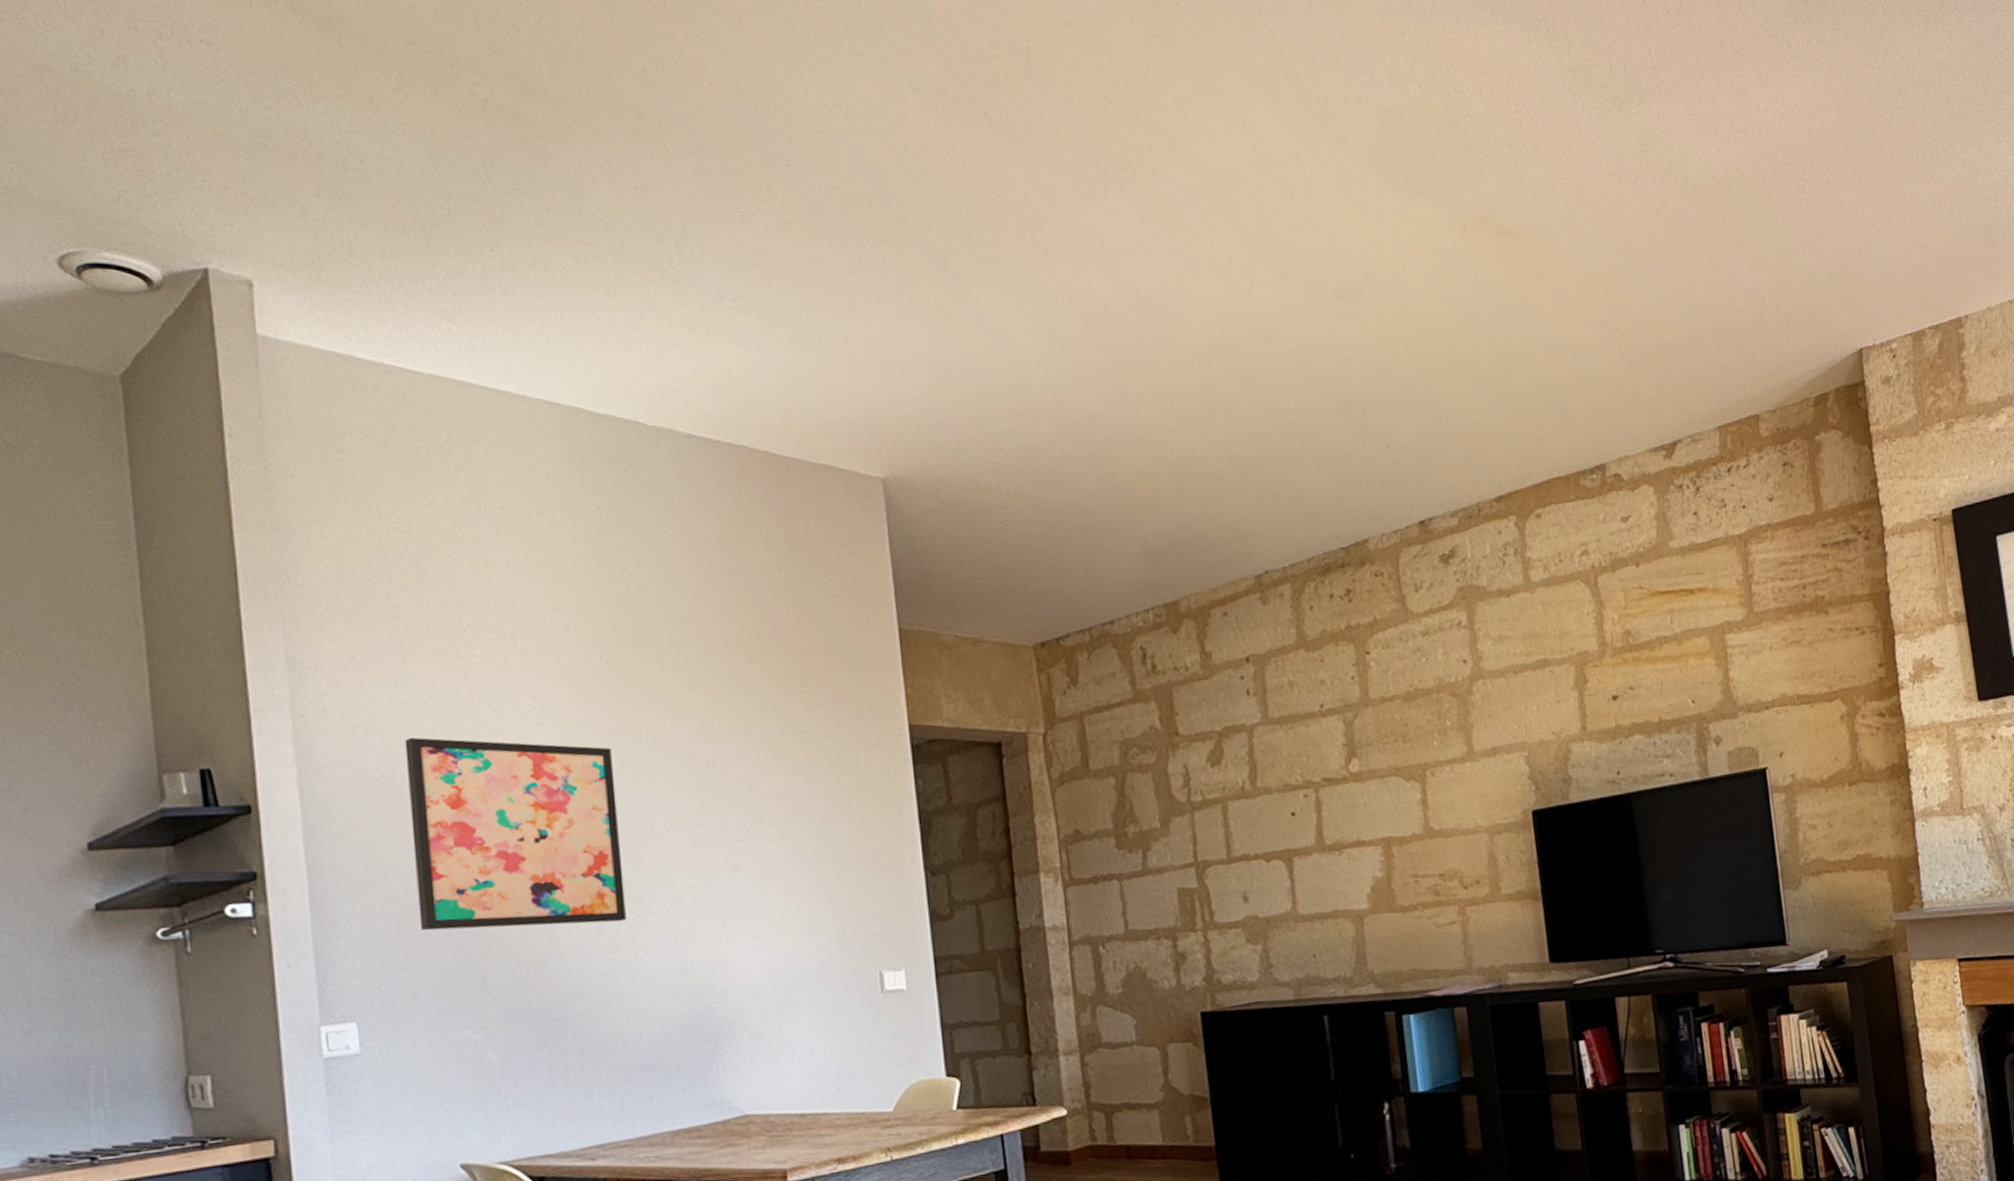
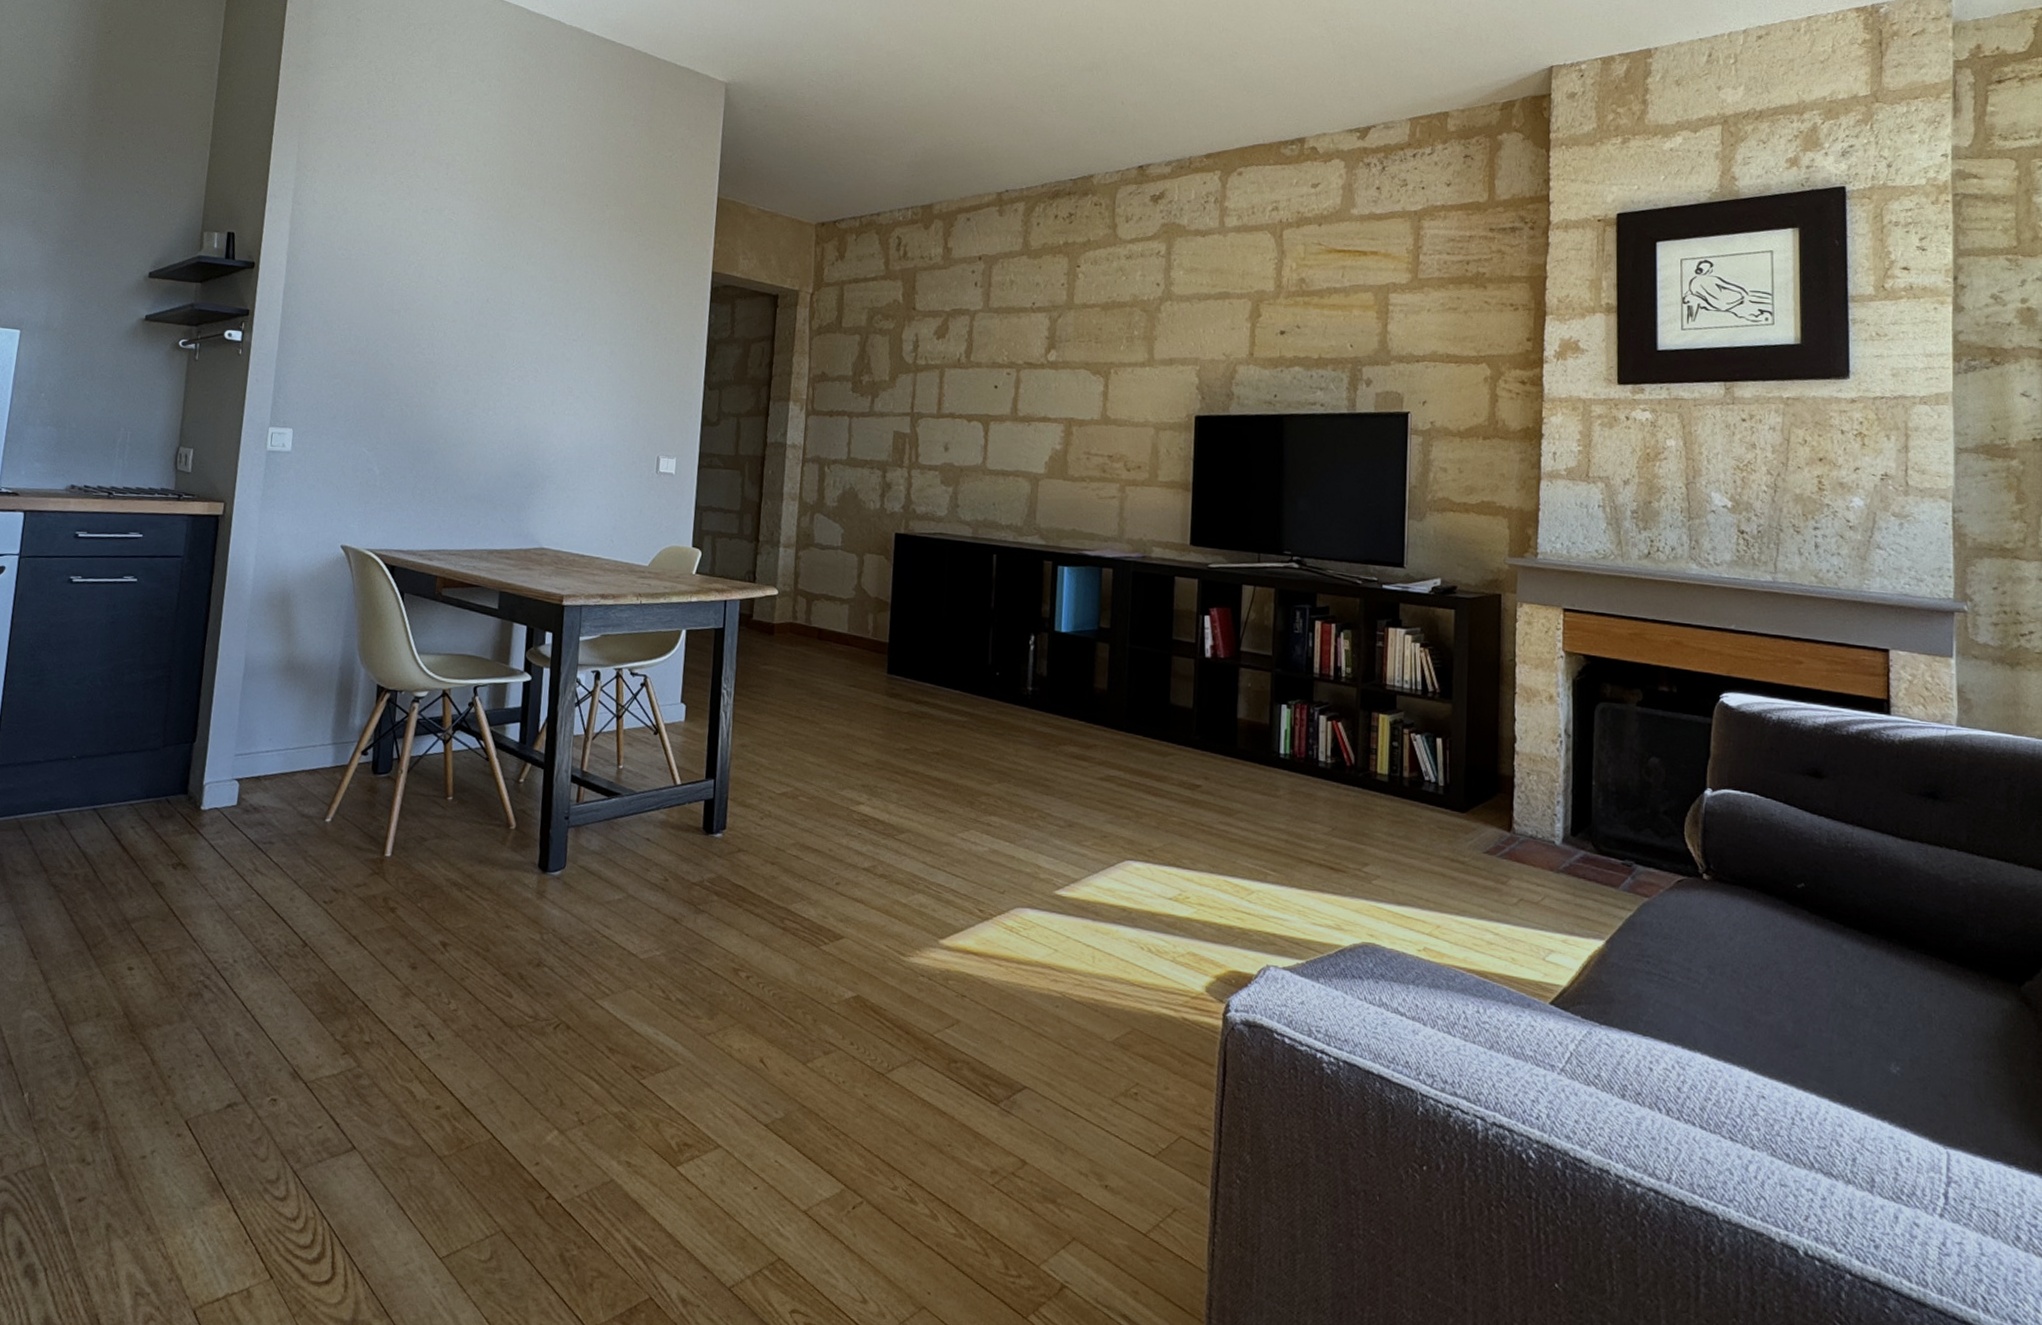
wall art: present [404,737,626,931] -> none [347,229,498,387]

